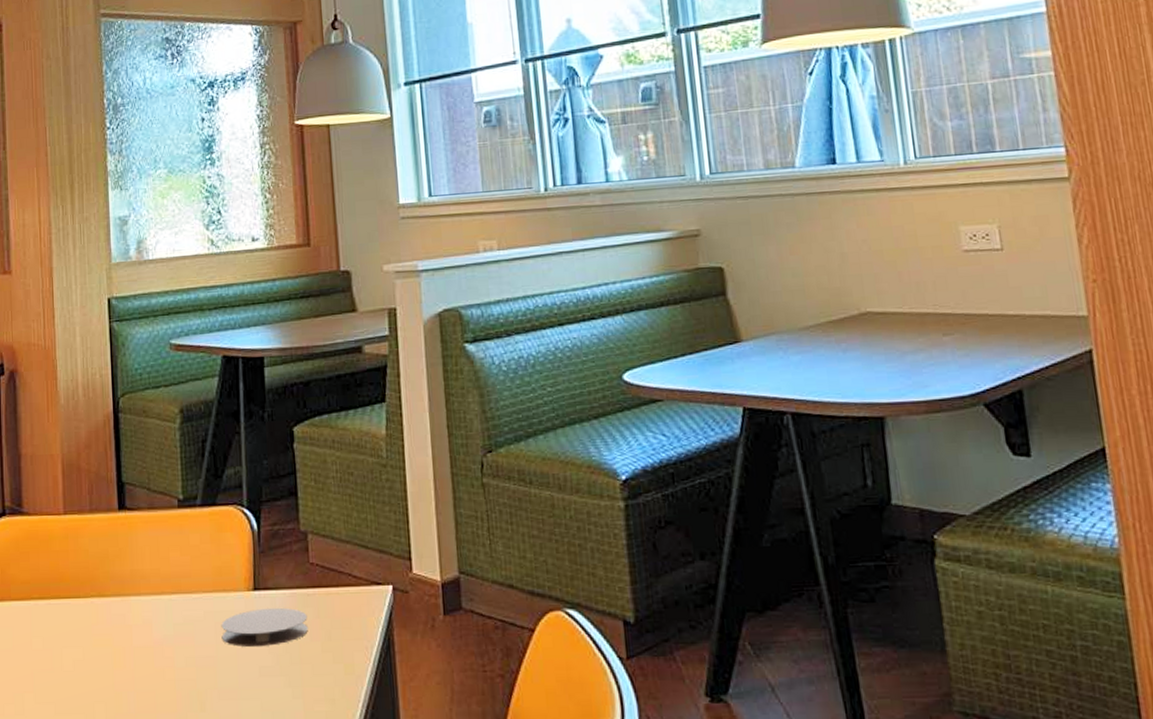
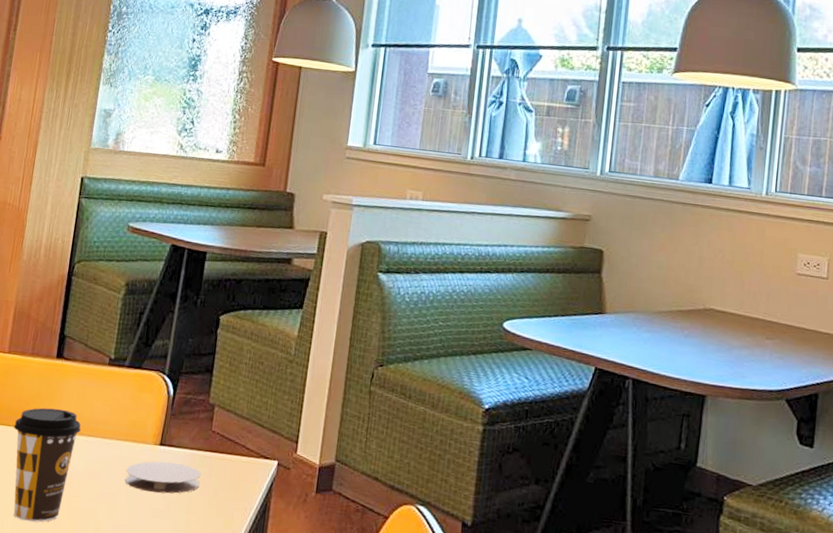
coffee cup: none [85,568,161,706] -> present [13,407,82,522]

